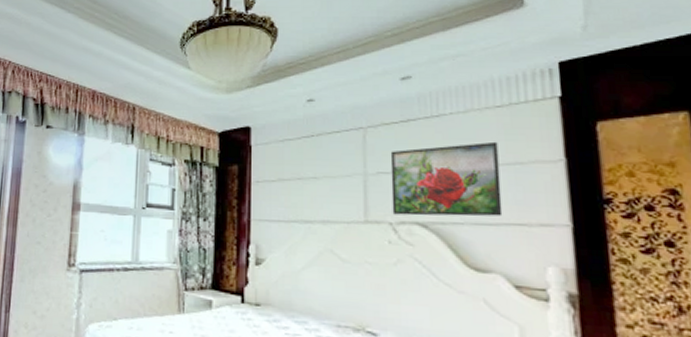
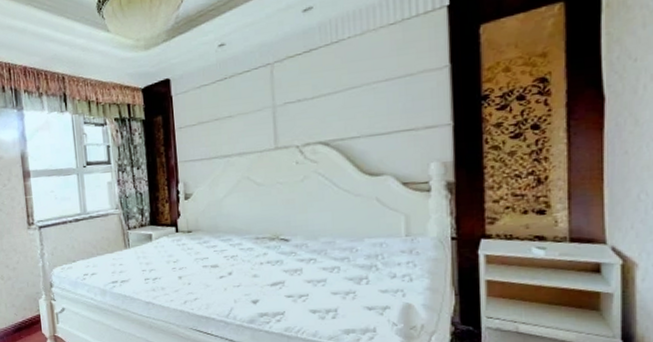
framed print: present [390,141,503,217] -> none [295,58,394,139]

